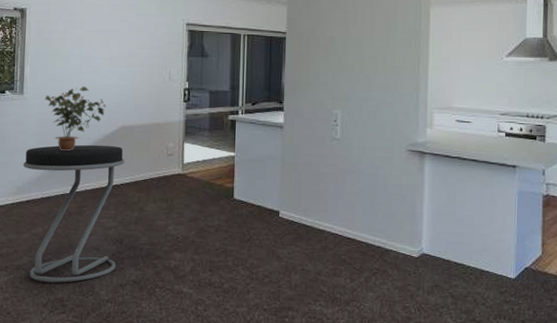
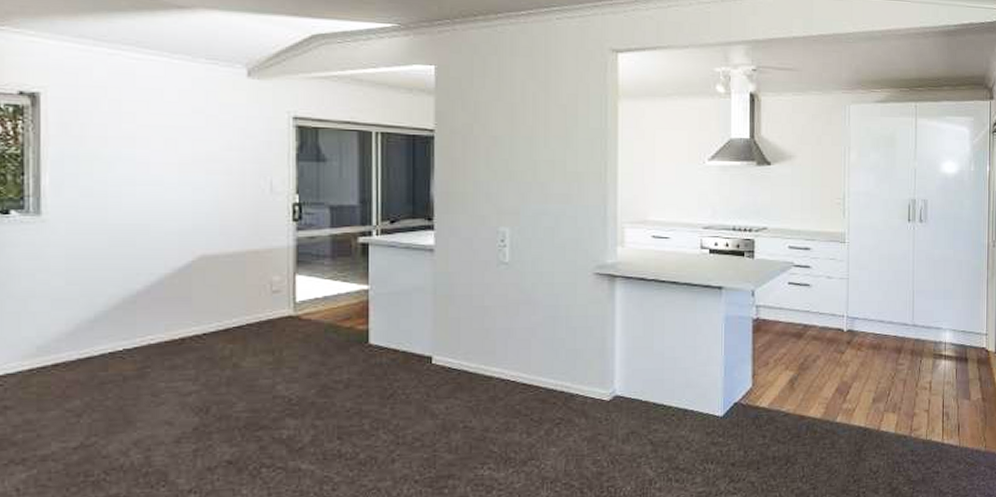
stool: present [23,144,125,283] -> none [45,282,207,475]
potted plant: present [44,86,107,151] -> none [76,202,176,292]

